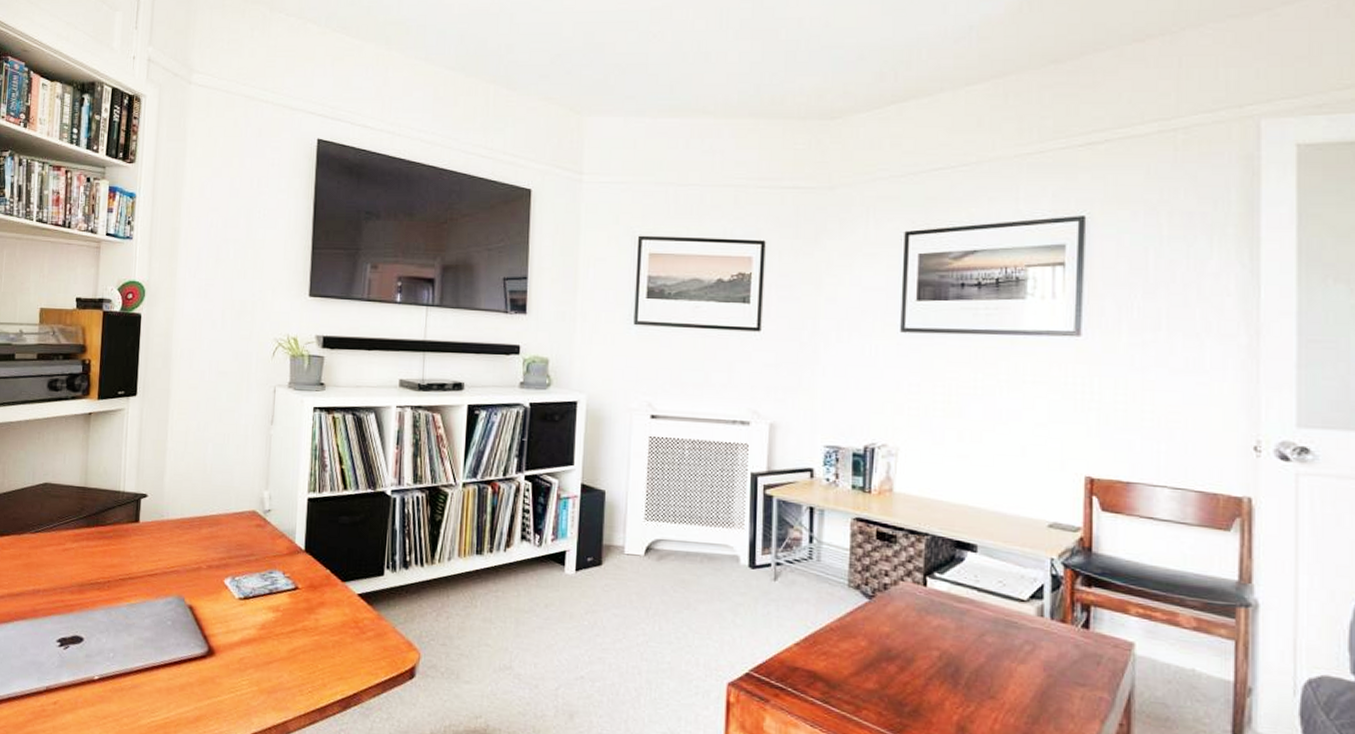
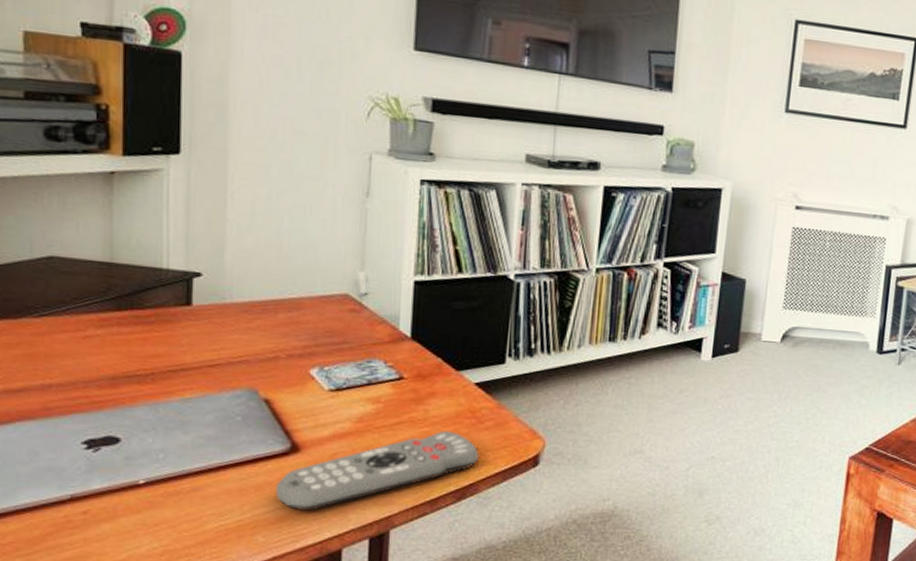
remote control: none [194,640,362,712] -> present [275,431,479,511]

